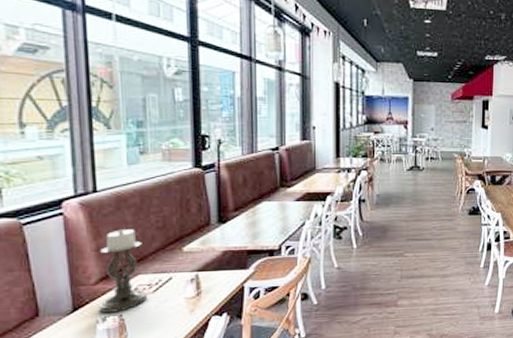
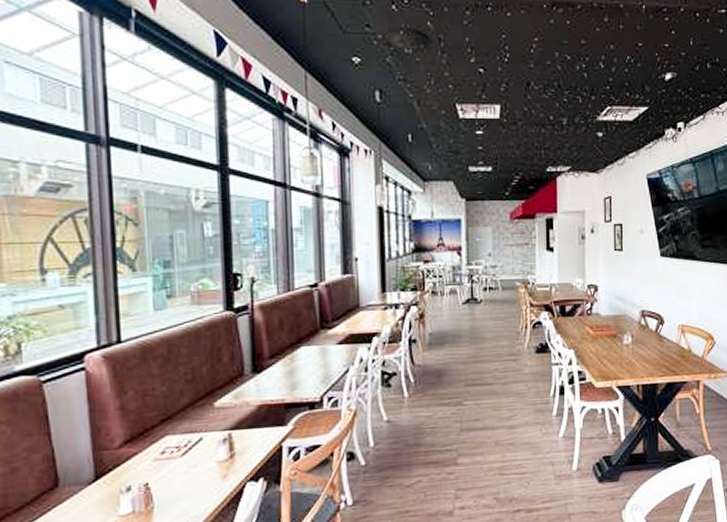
candle holder: present [99,228,148,313] -> none [123,382,177,481]

